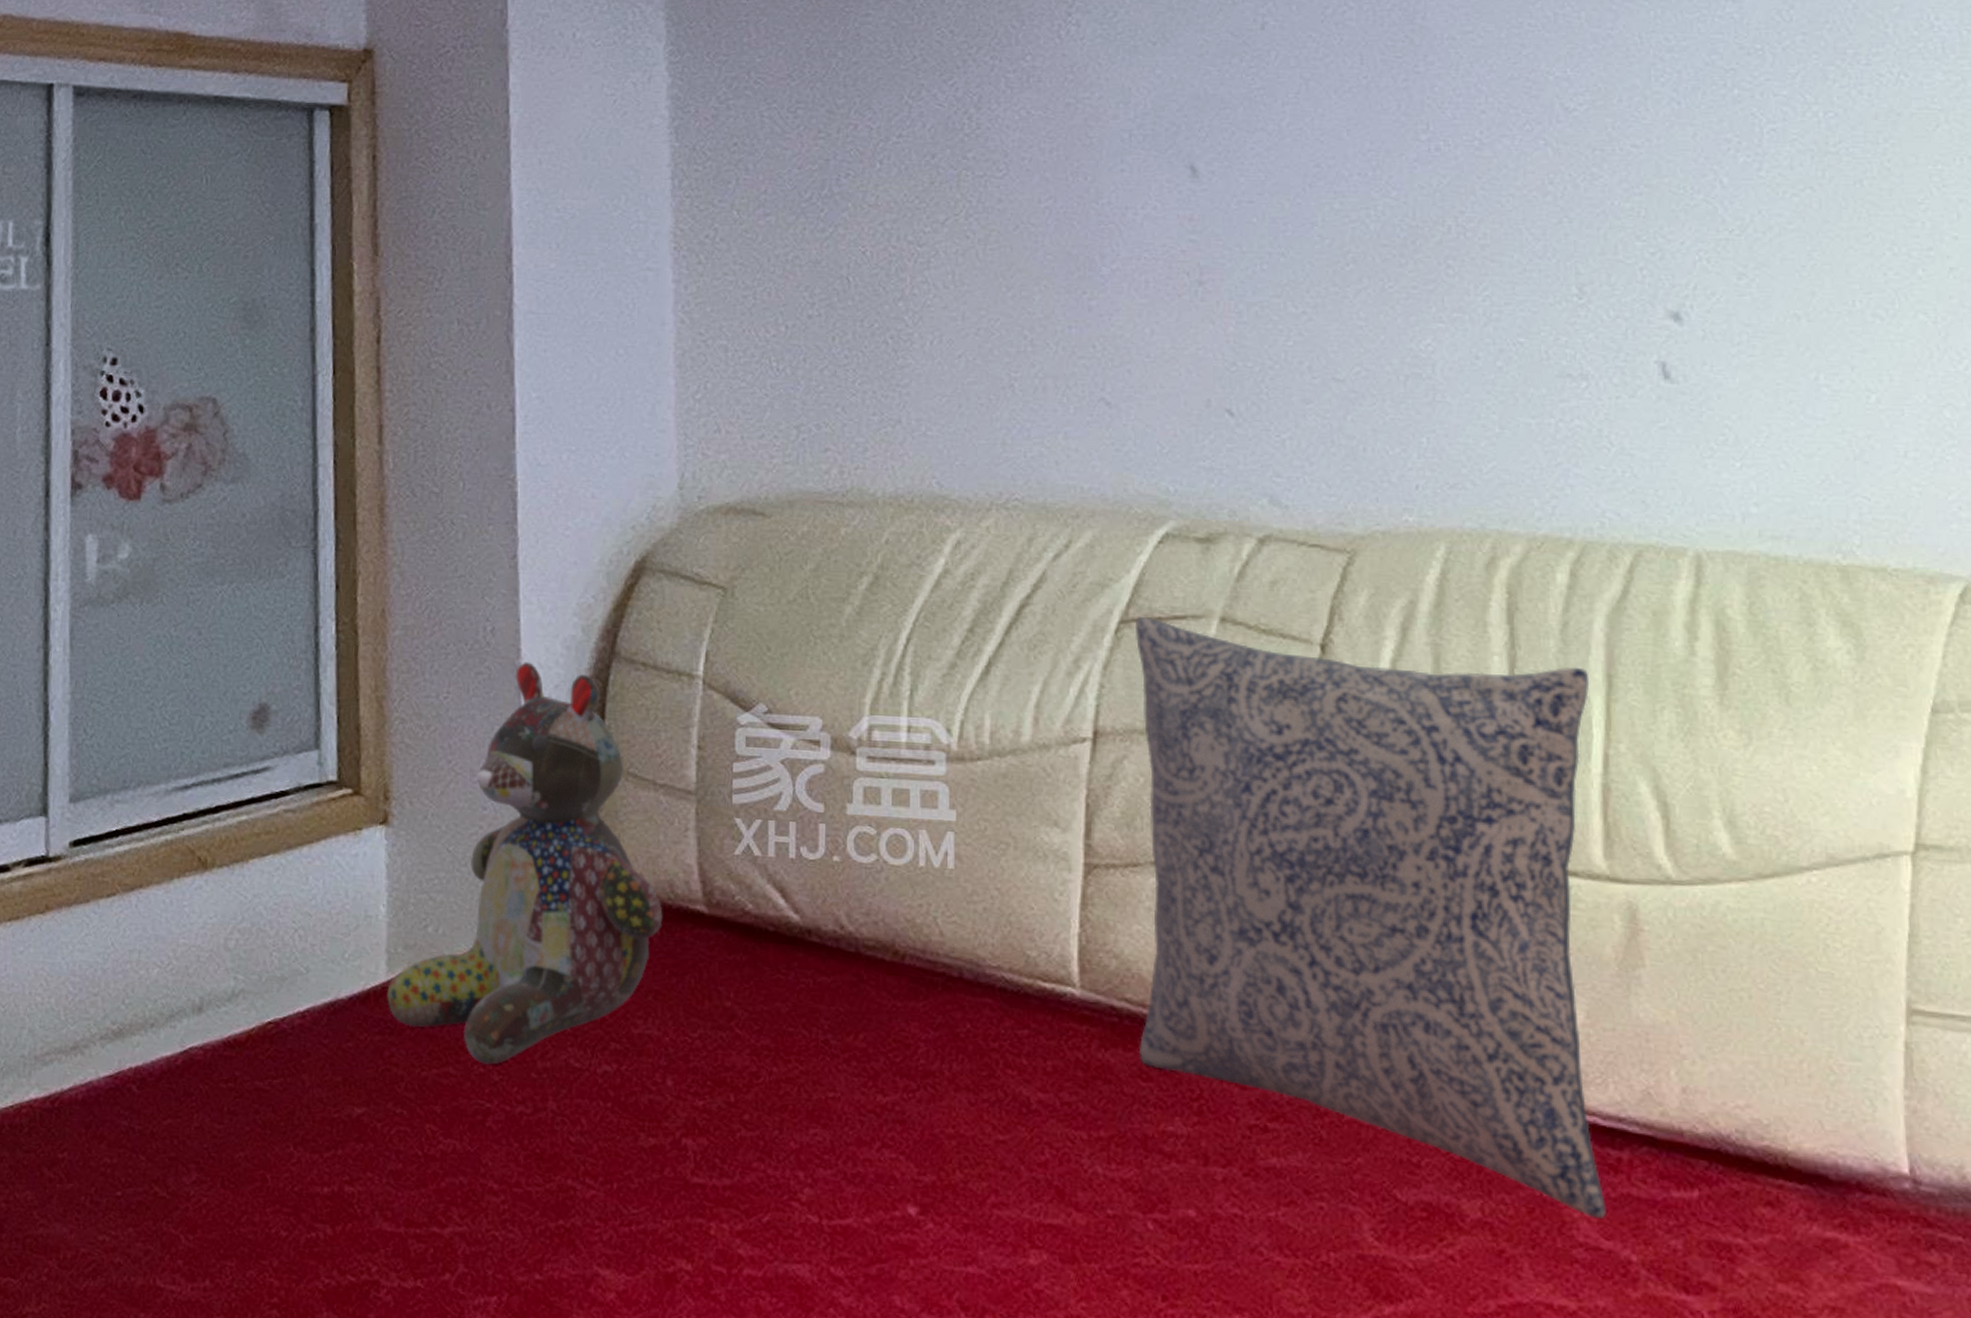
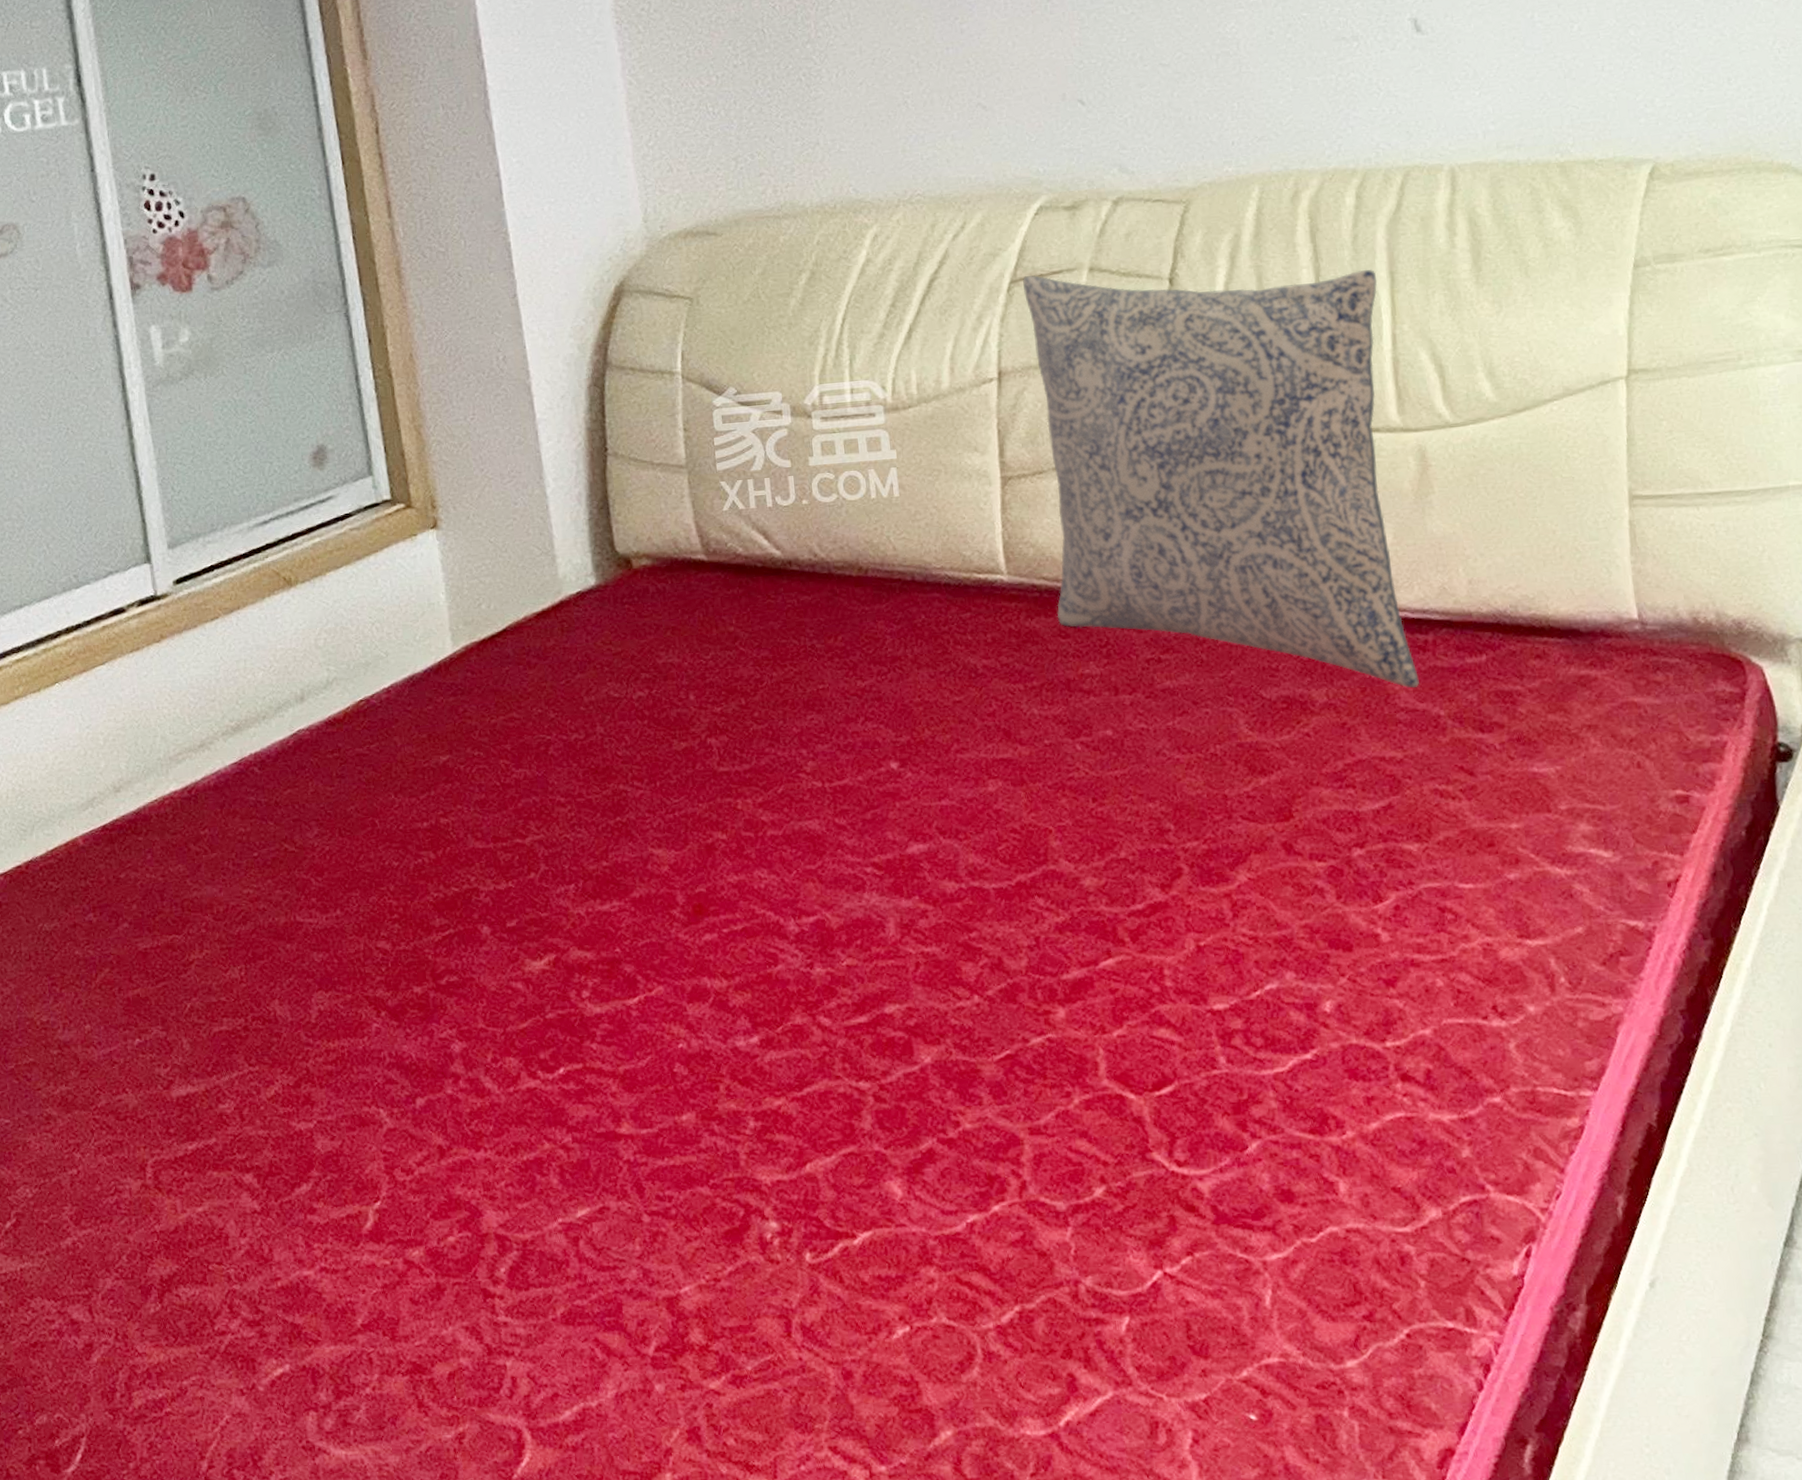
stuffed bear: present [387,662,663,1065] -> none [454,380,672,706]

